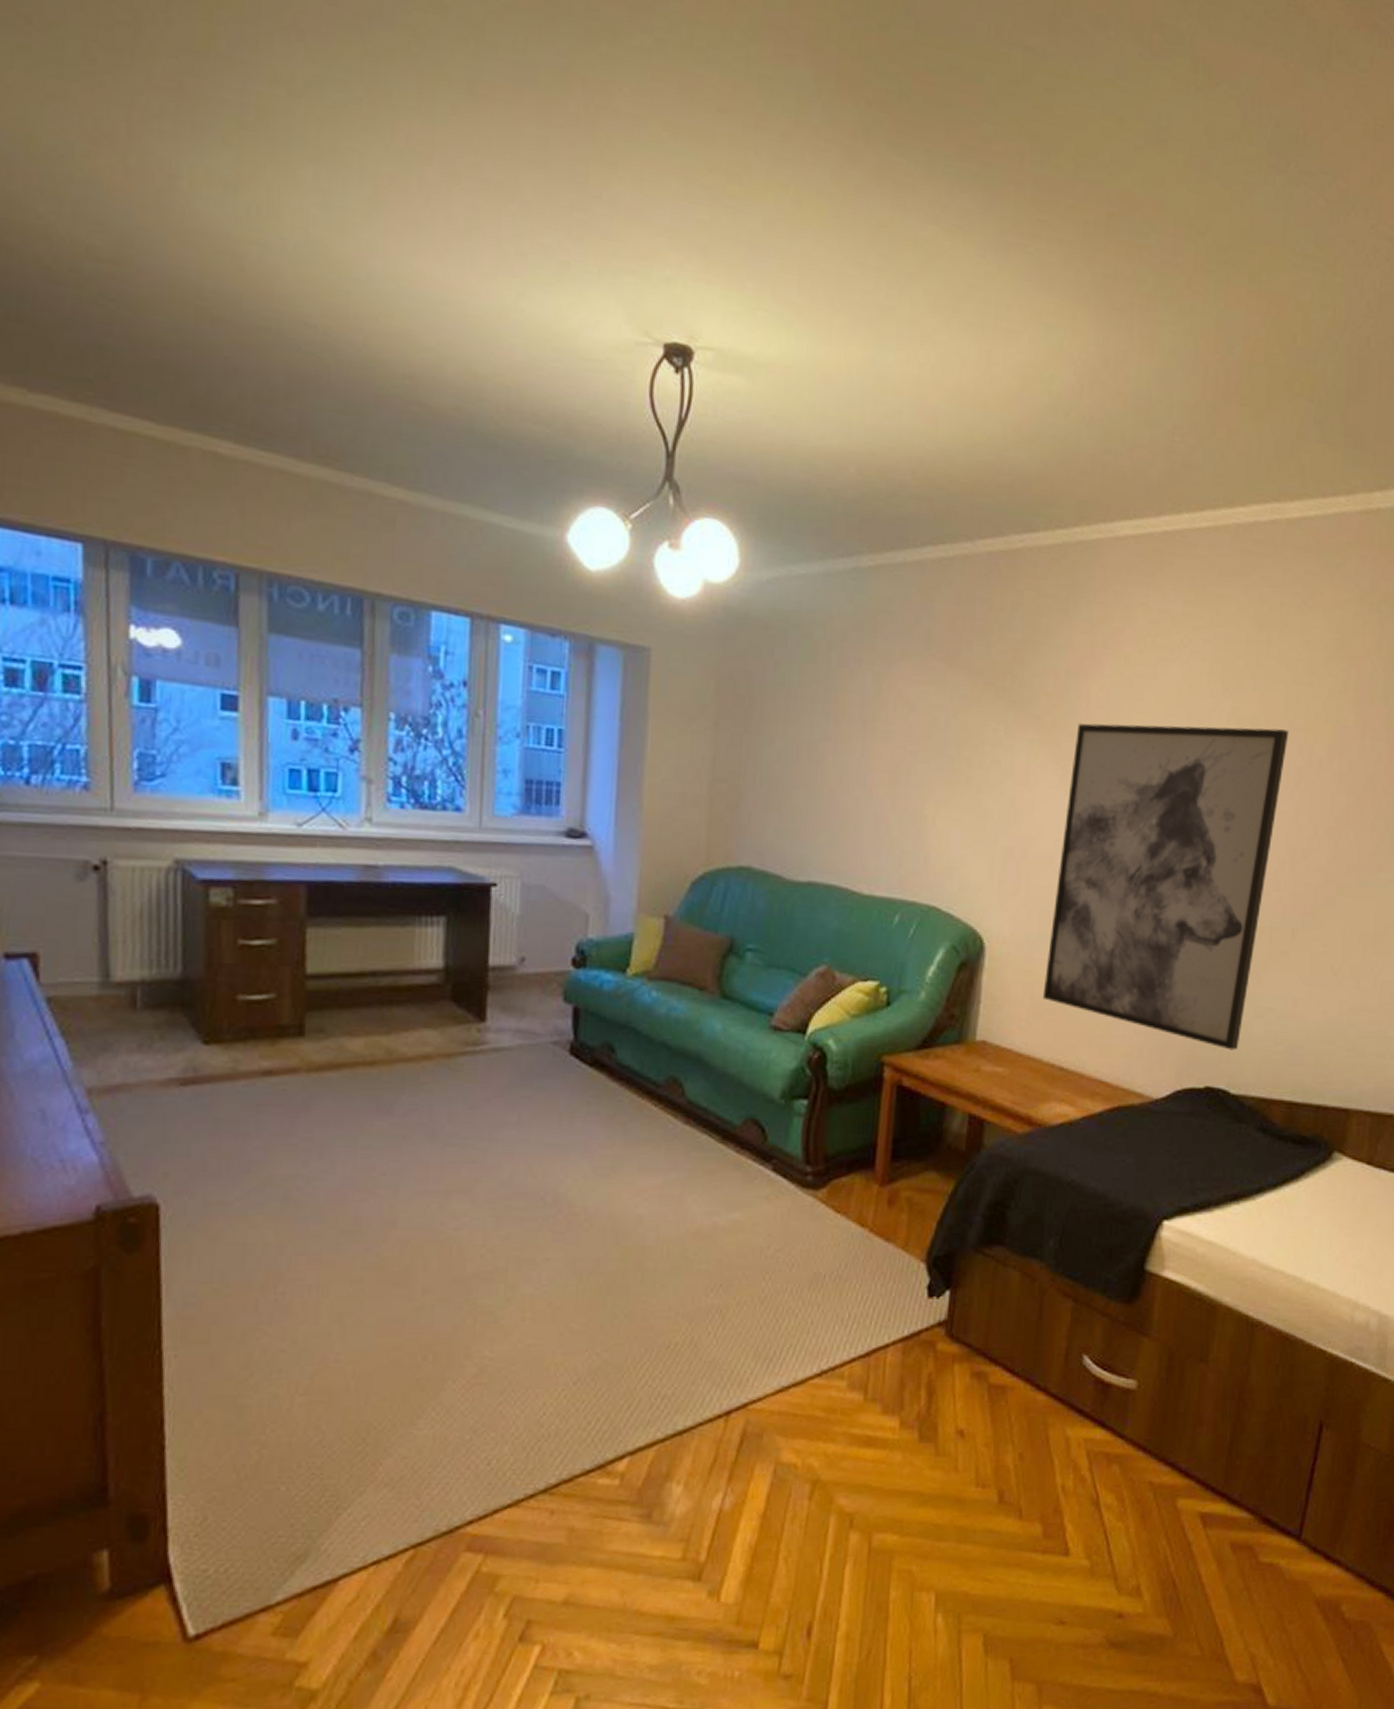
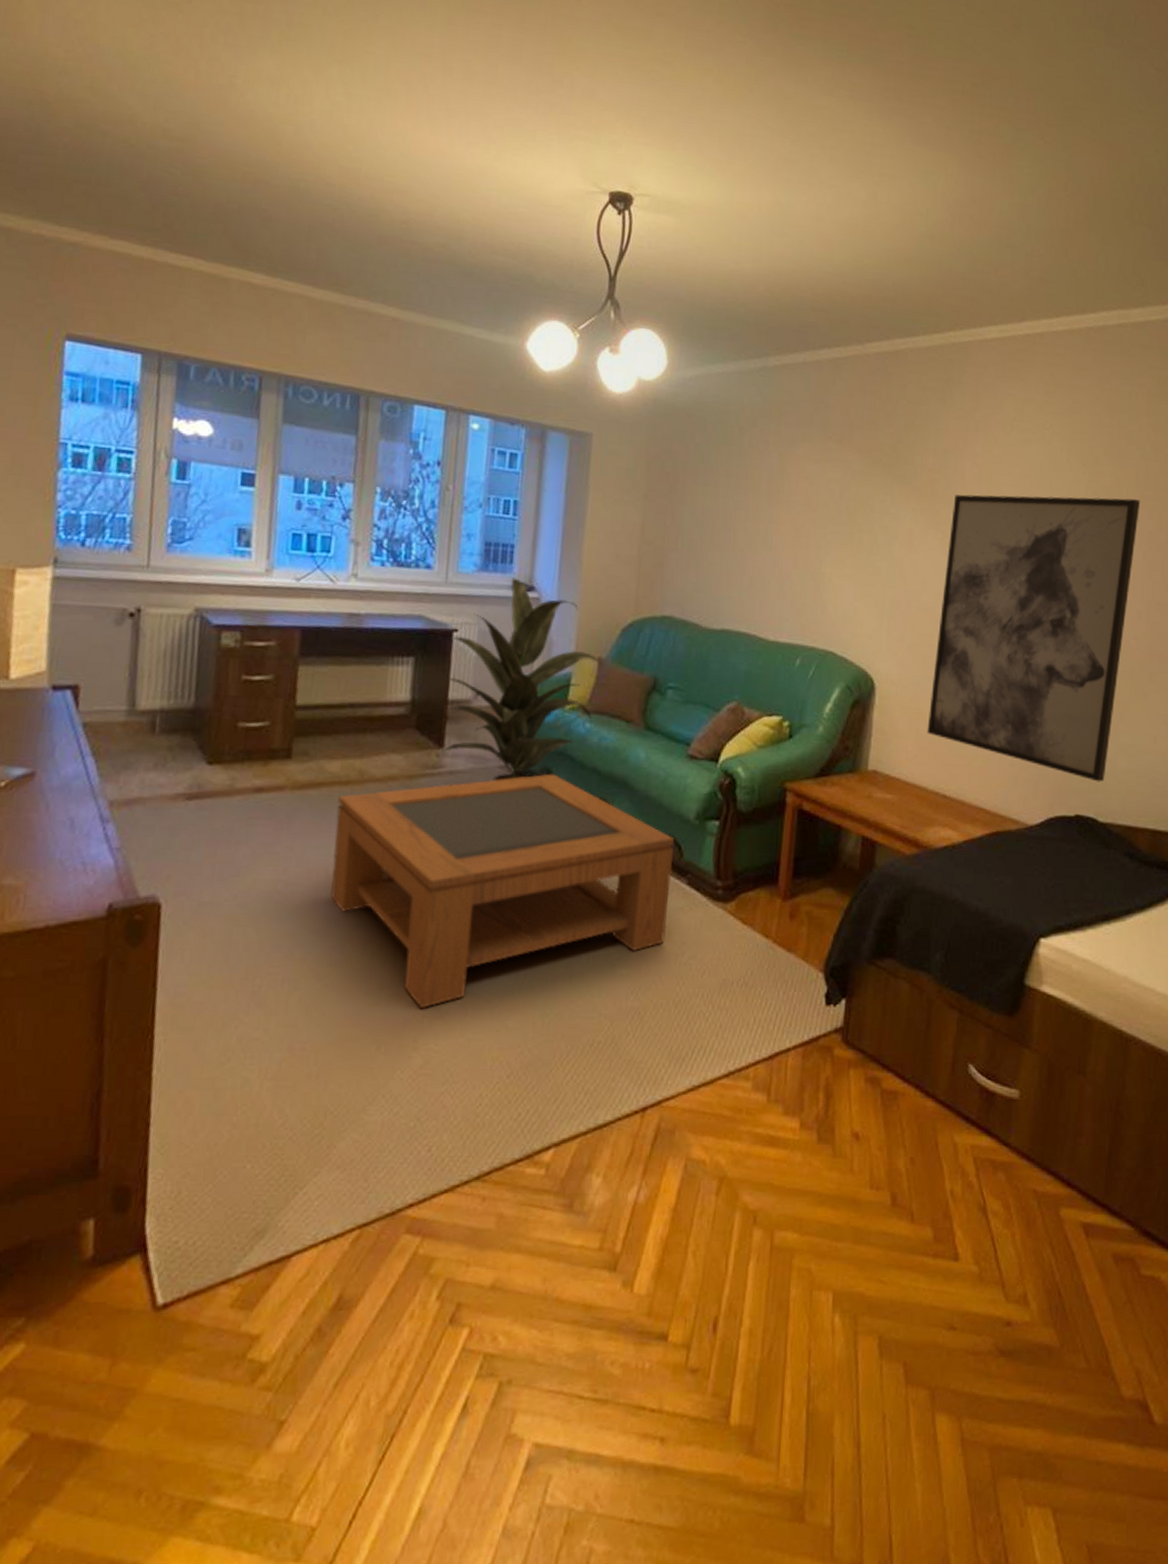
coffee table: none [359,1049,758,1312] -> present [330,773,675,1008]
indoor plant: none [483,822,672,1059] -> present [441,578,605,781]

